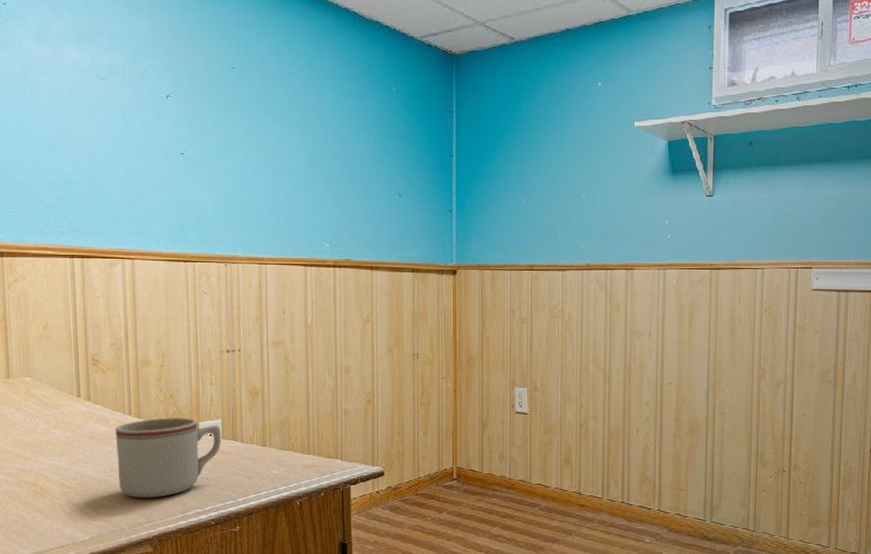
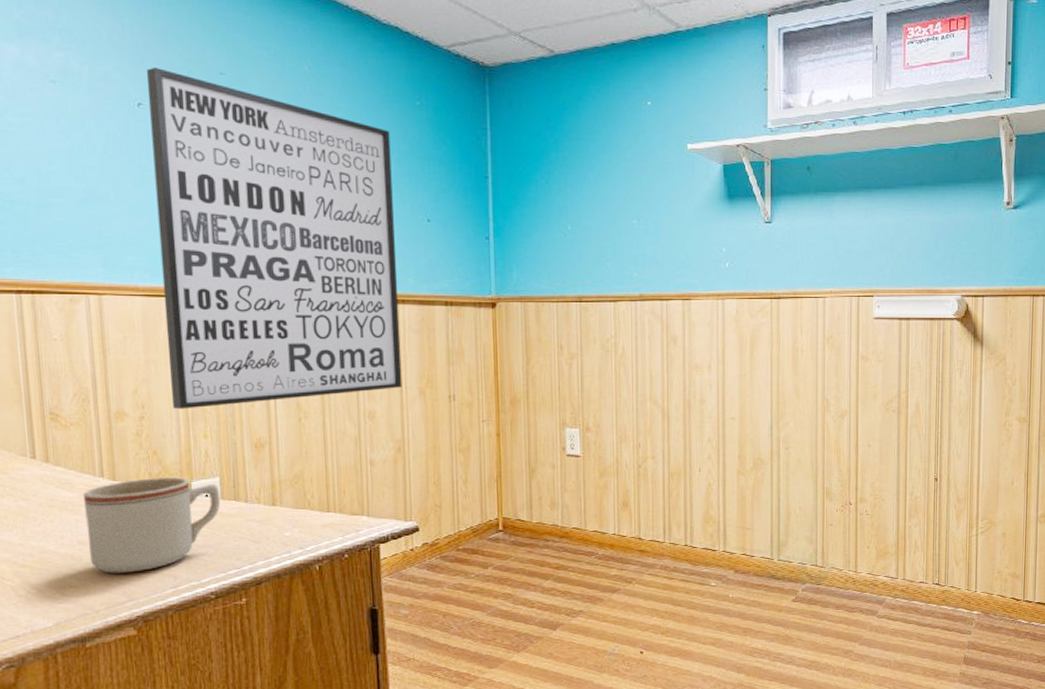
wall art: none [173,64,374,359] -> present [146,67,403,409]

